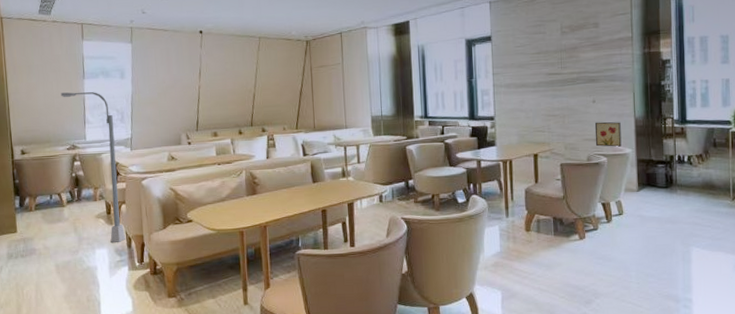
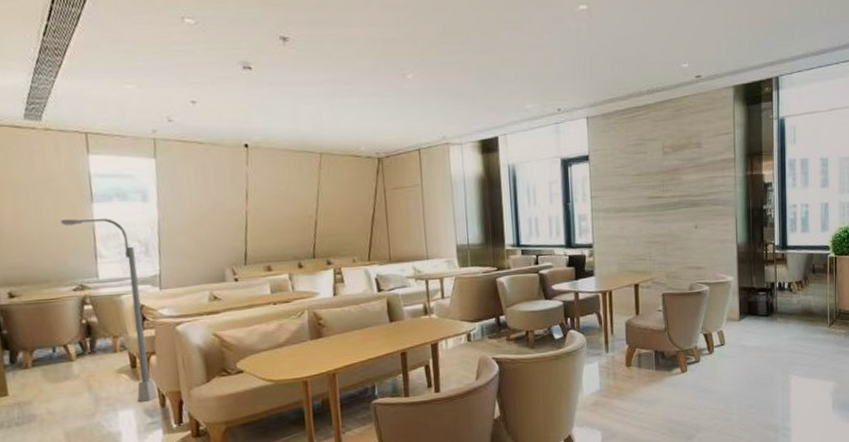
wall art: present [594,121,622,147] -> none [697,248,724,275]

